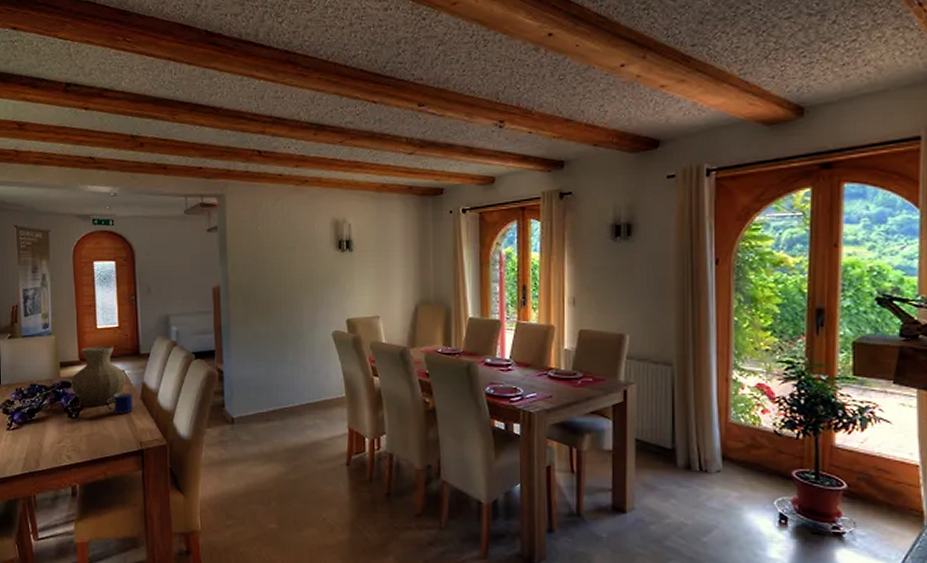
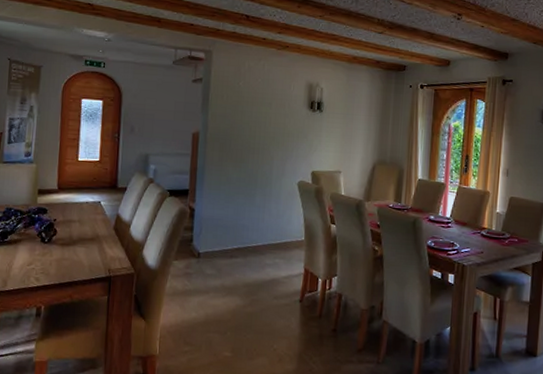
vase: present [71,346,127,406] -> none [47,177,102,233]
mug: present [106,392,134,414] -> none [79,222,107,242]

